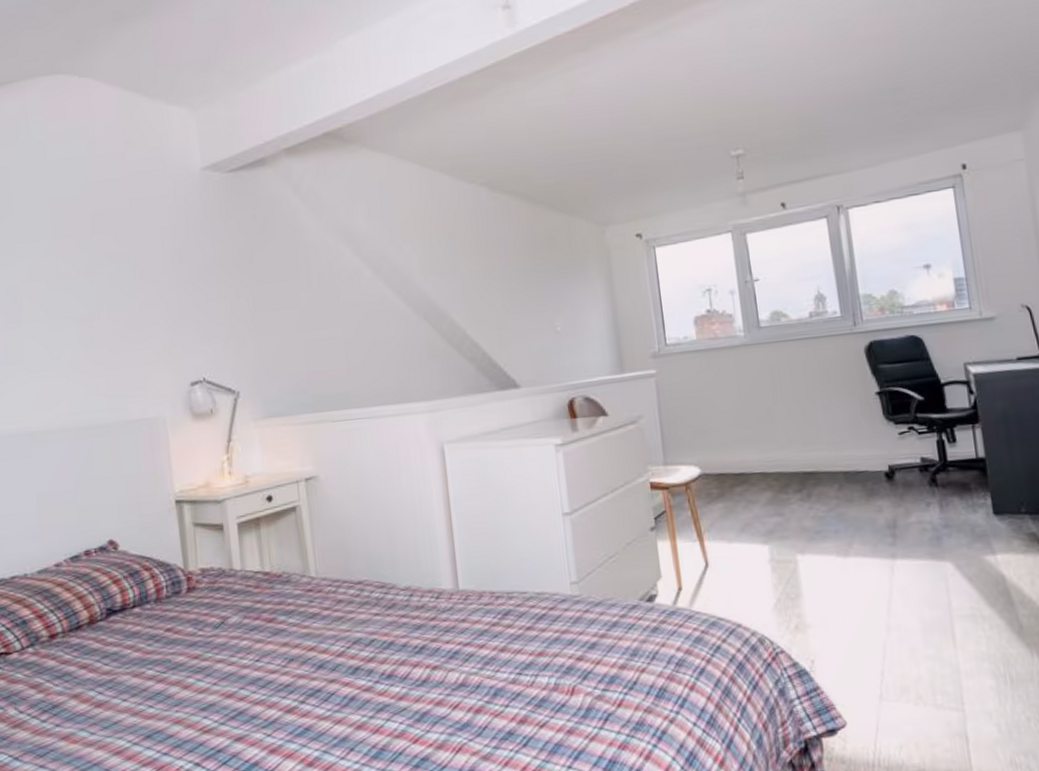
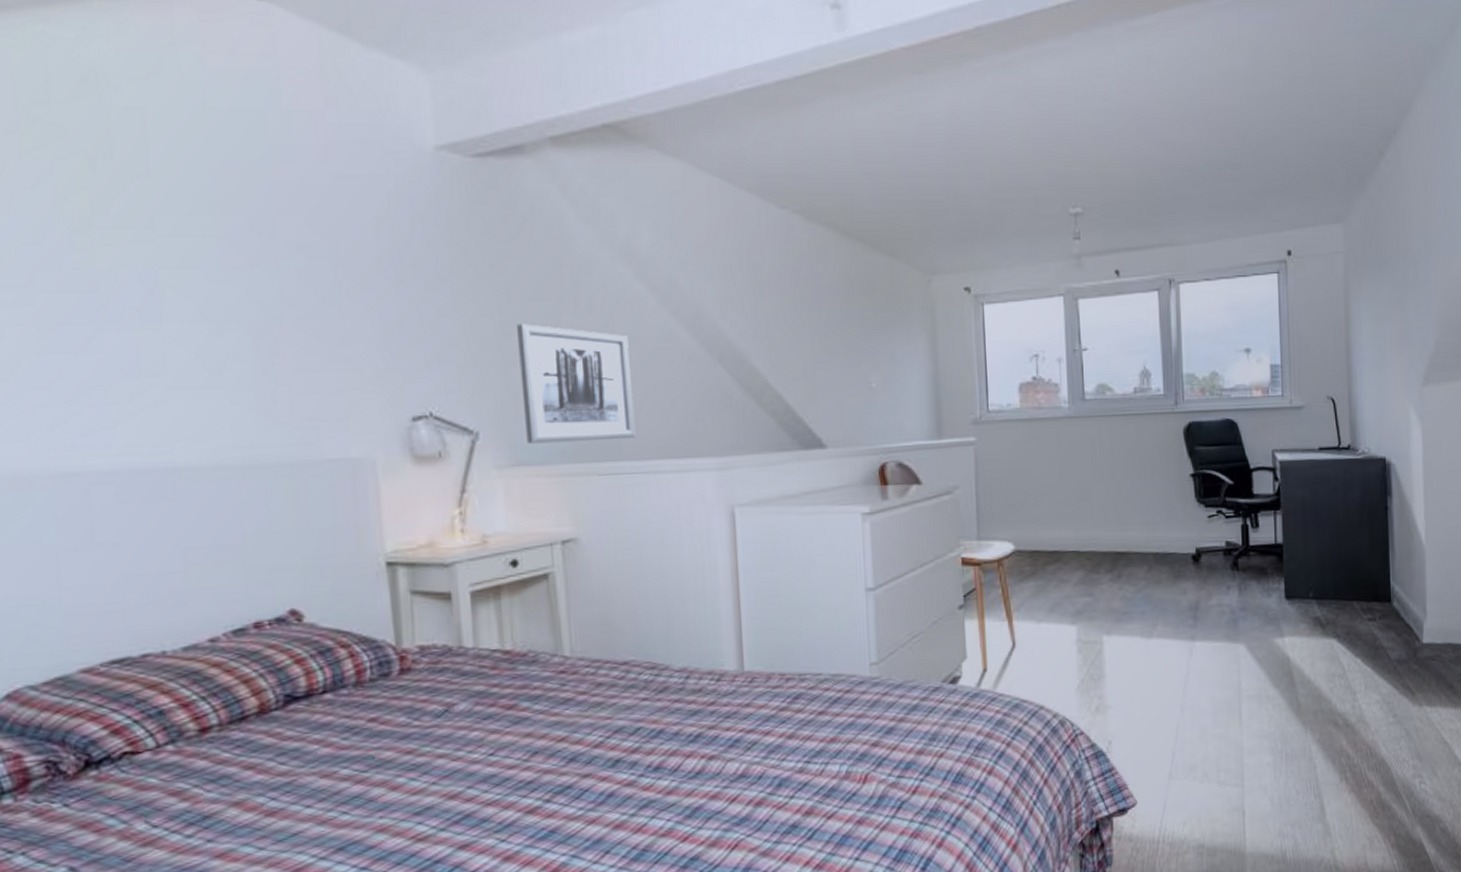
wall art: none [265,301,360,399] -> present [517,324,636,444]

